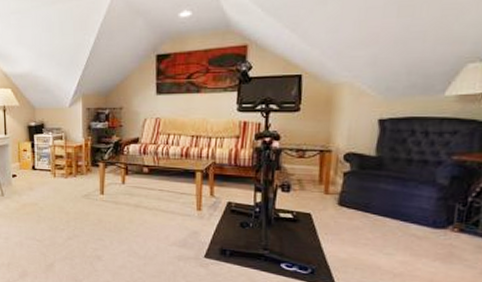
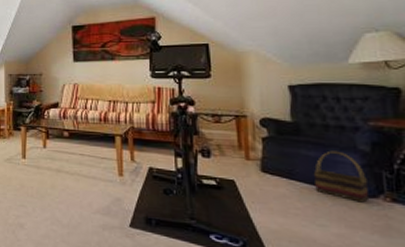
basket: none [388,184,440,233] -> present [313,150,370,203]

